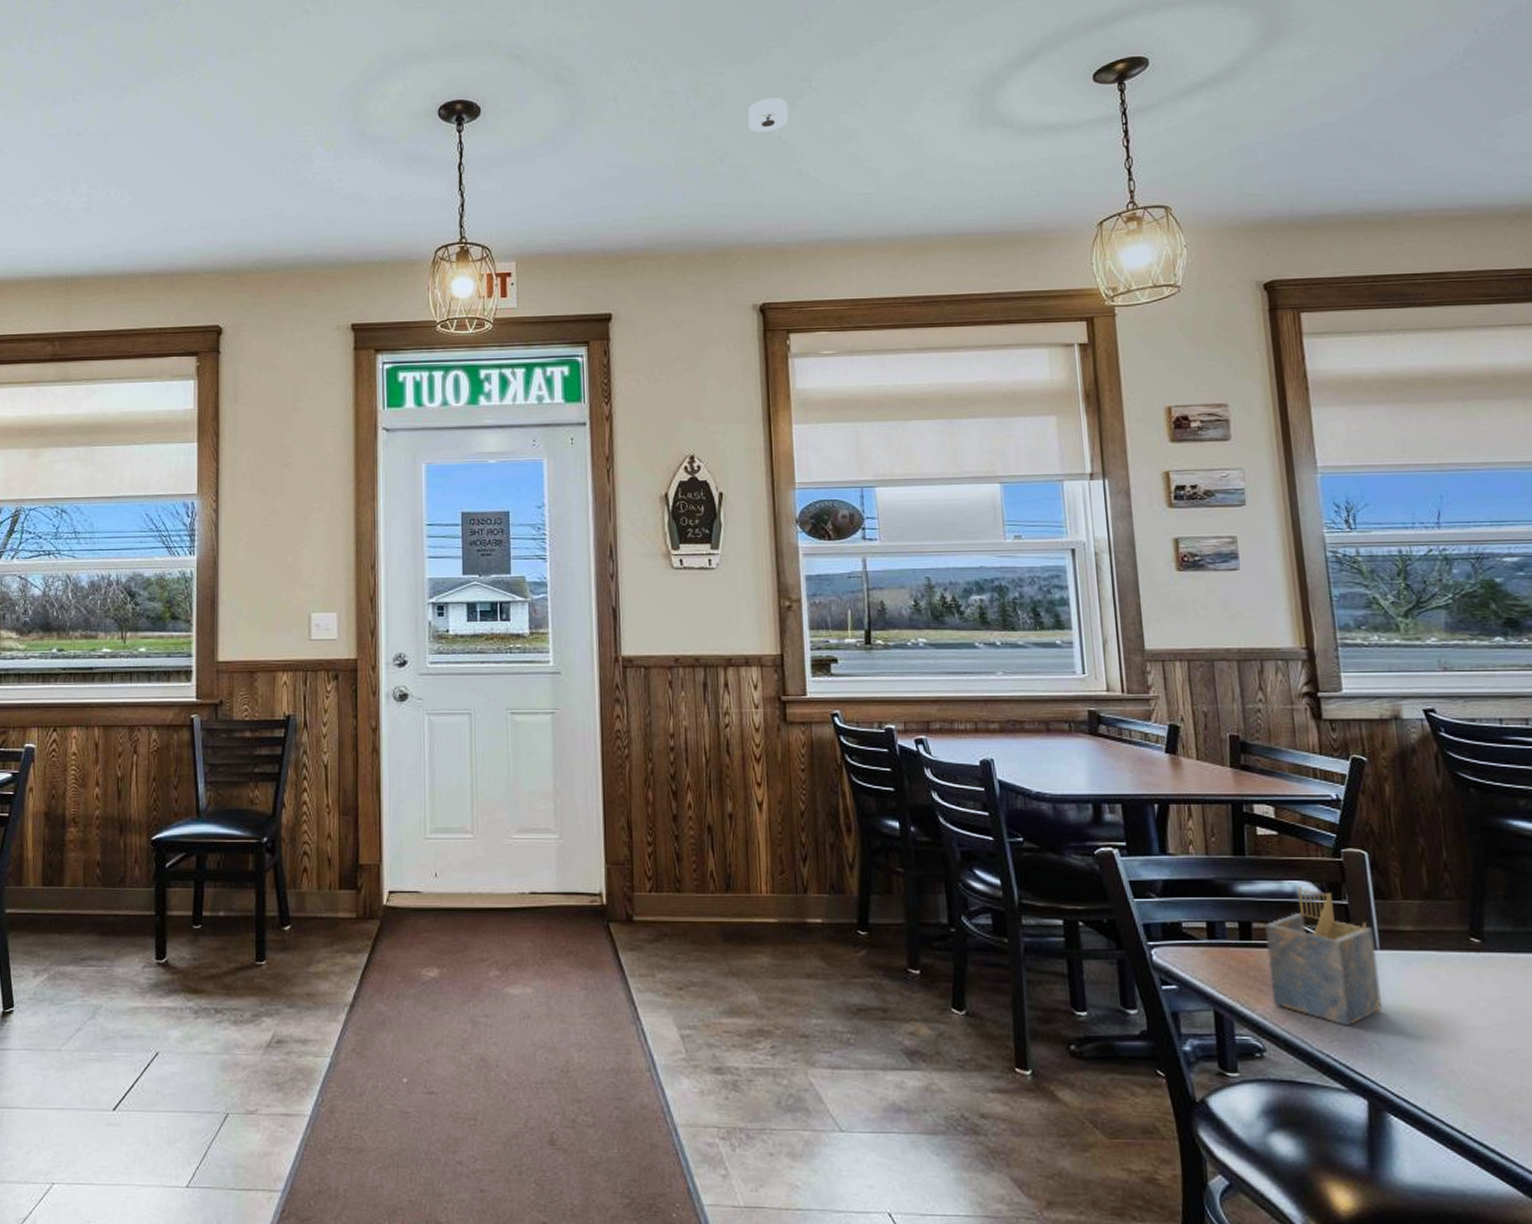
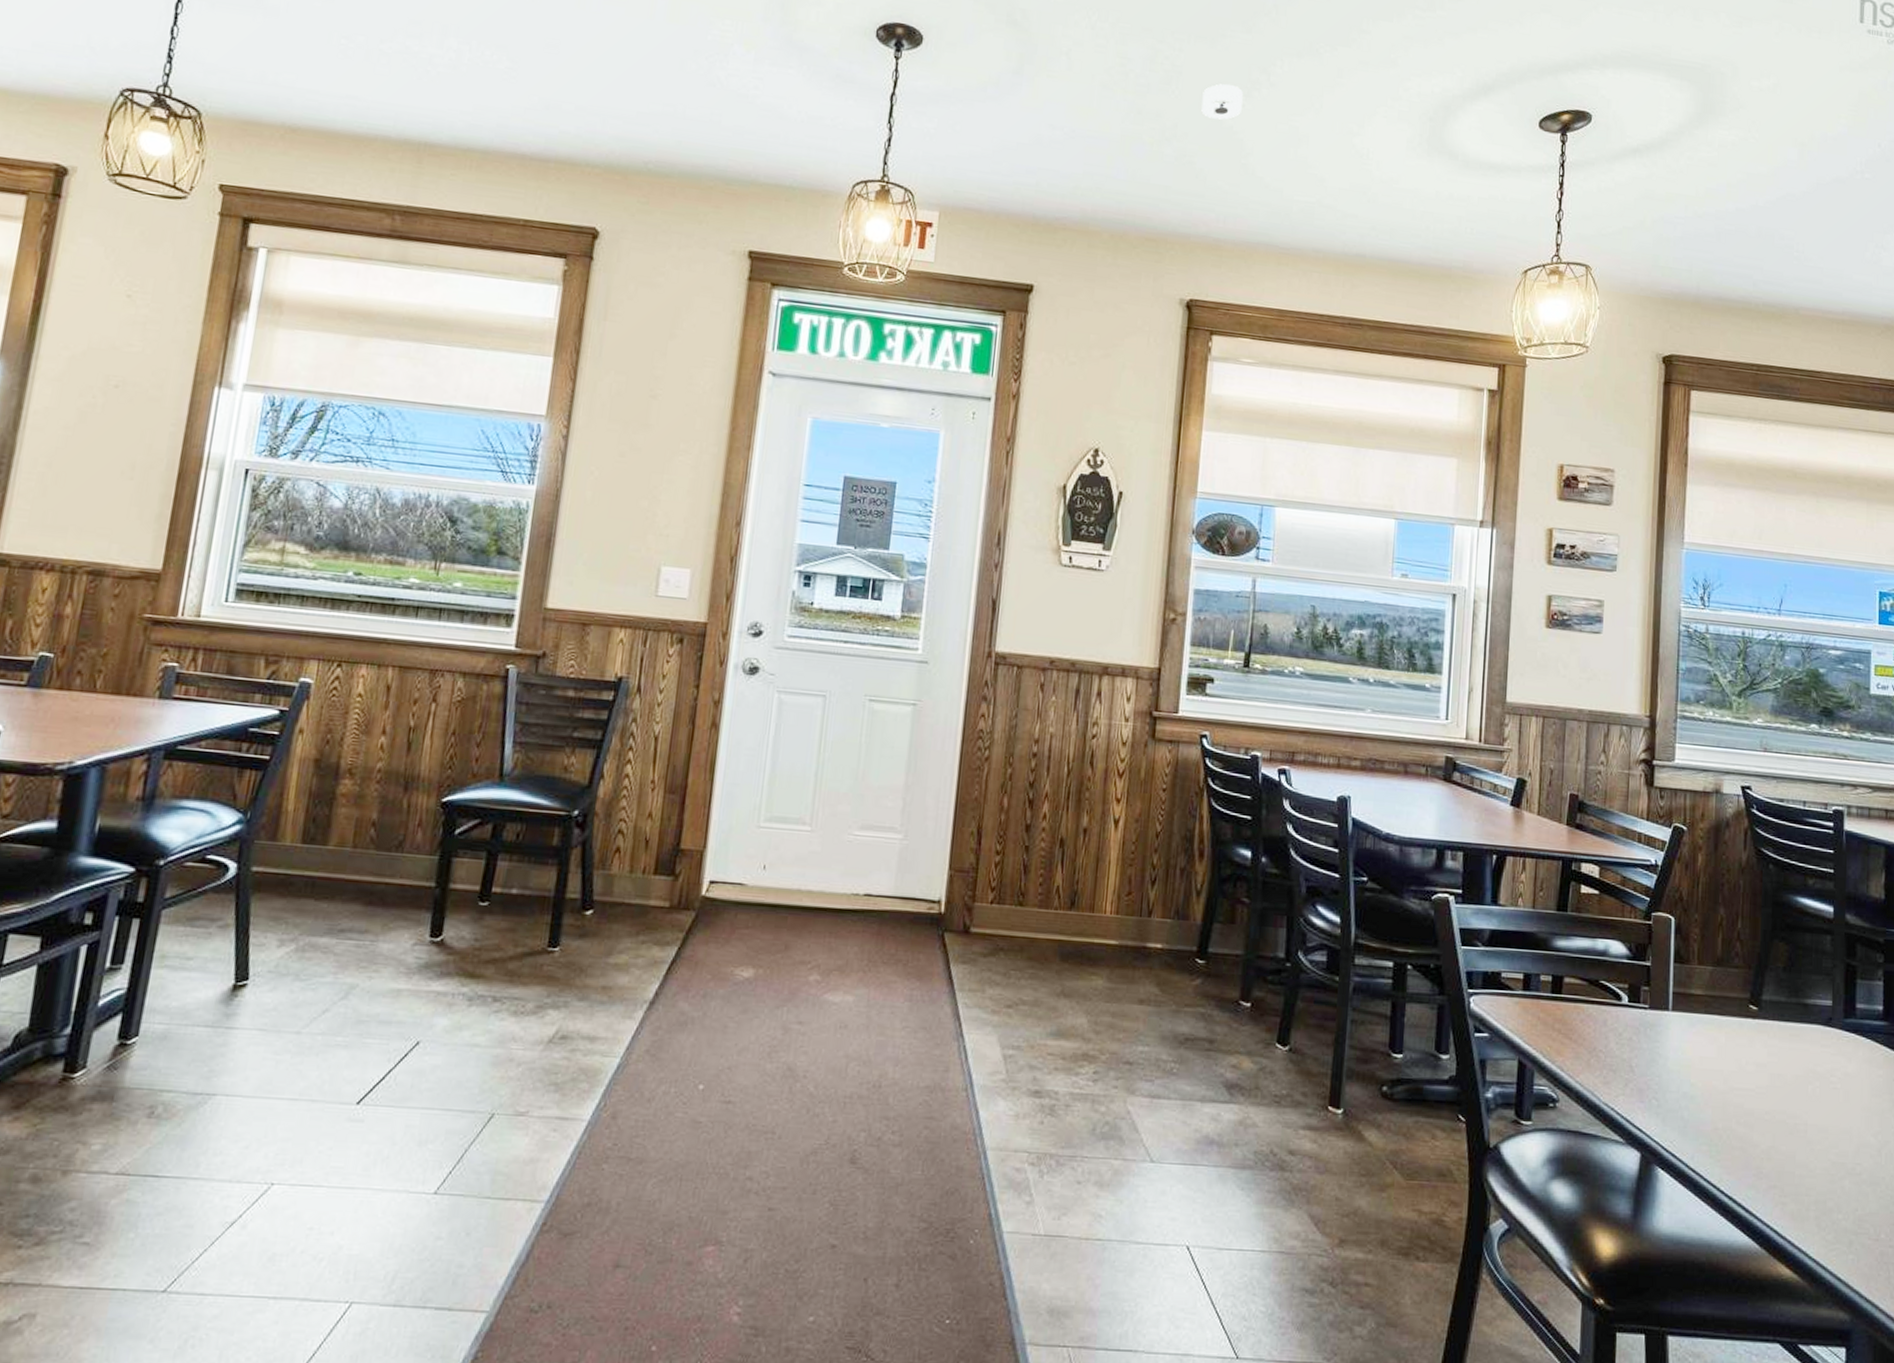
napkin holder: present [1265,887,1382,1027] -> none [1571,946,1669,1082]

